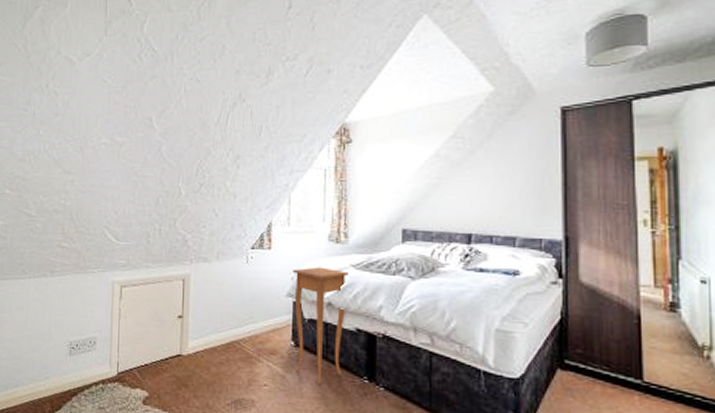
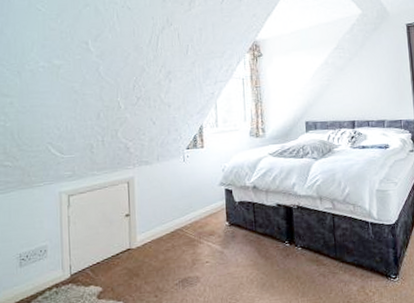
side table: present [293,267,349,383] -> none [223,158,268,253]

